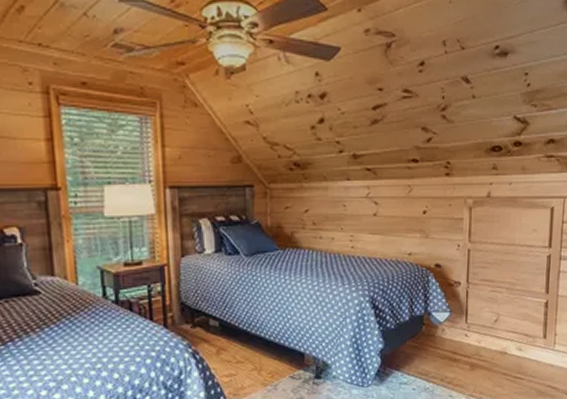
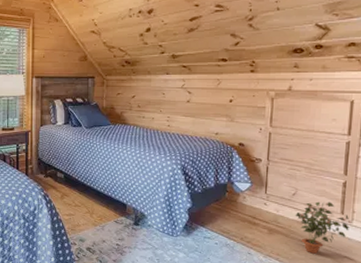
potted plant: none [497,325,553,387] -> present [295,201,351,254]

